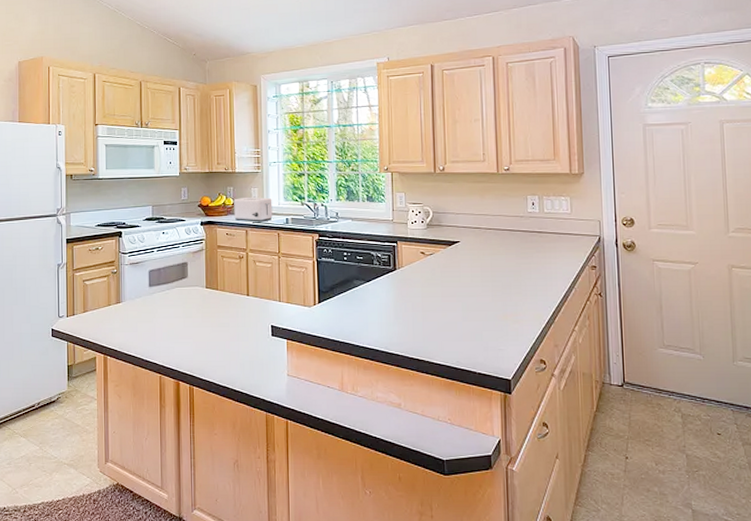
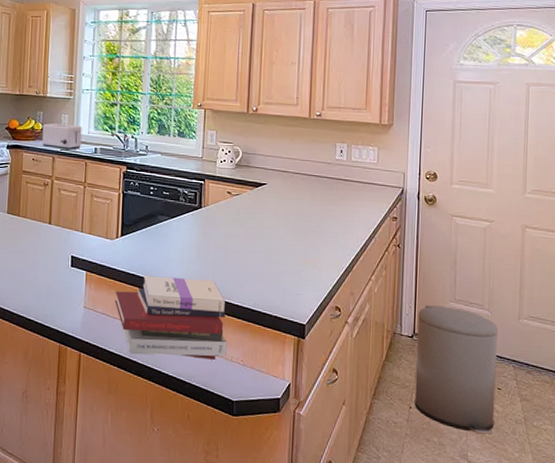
books: none [317,340,433,420] -> present [115,275,227,360]
pedal bin: none [626,353,717,481] -> present [414,305,498,435]

